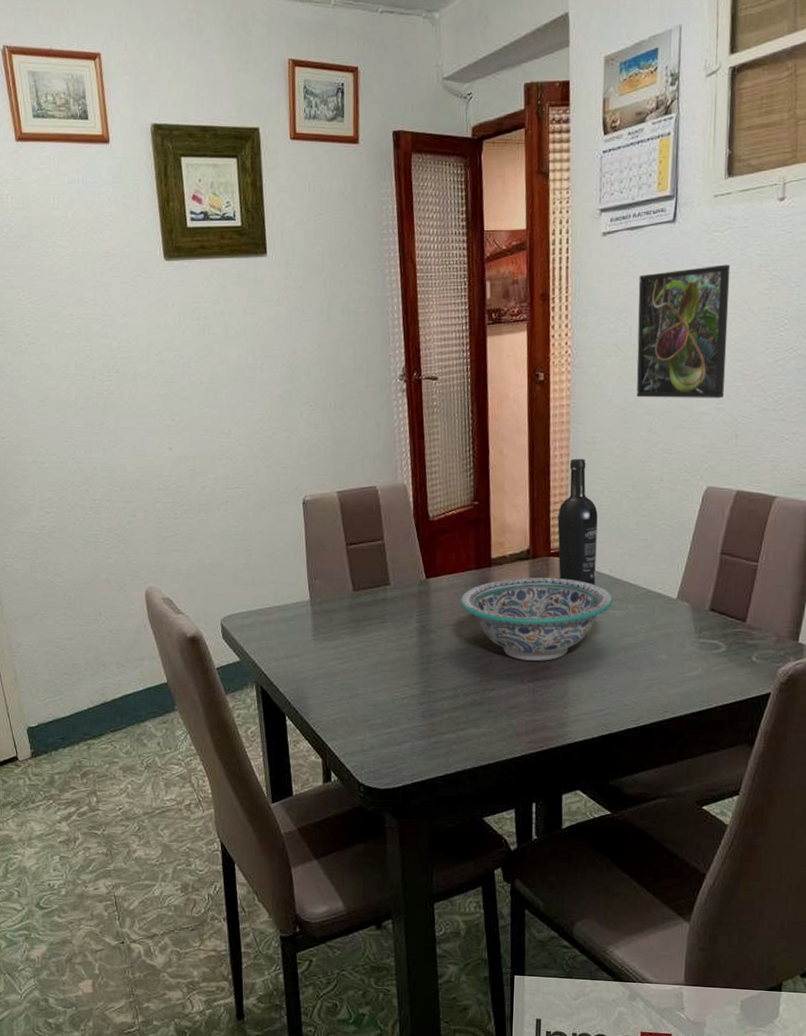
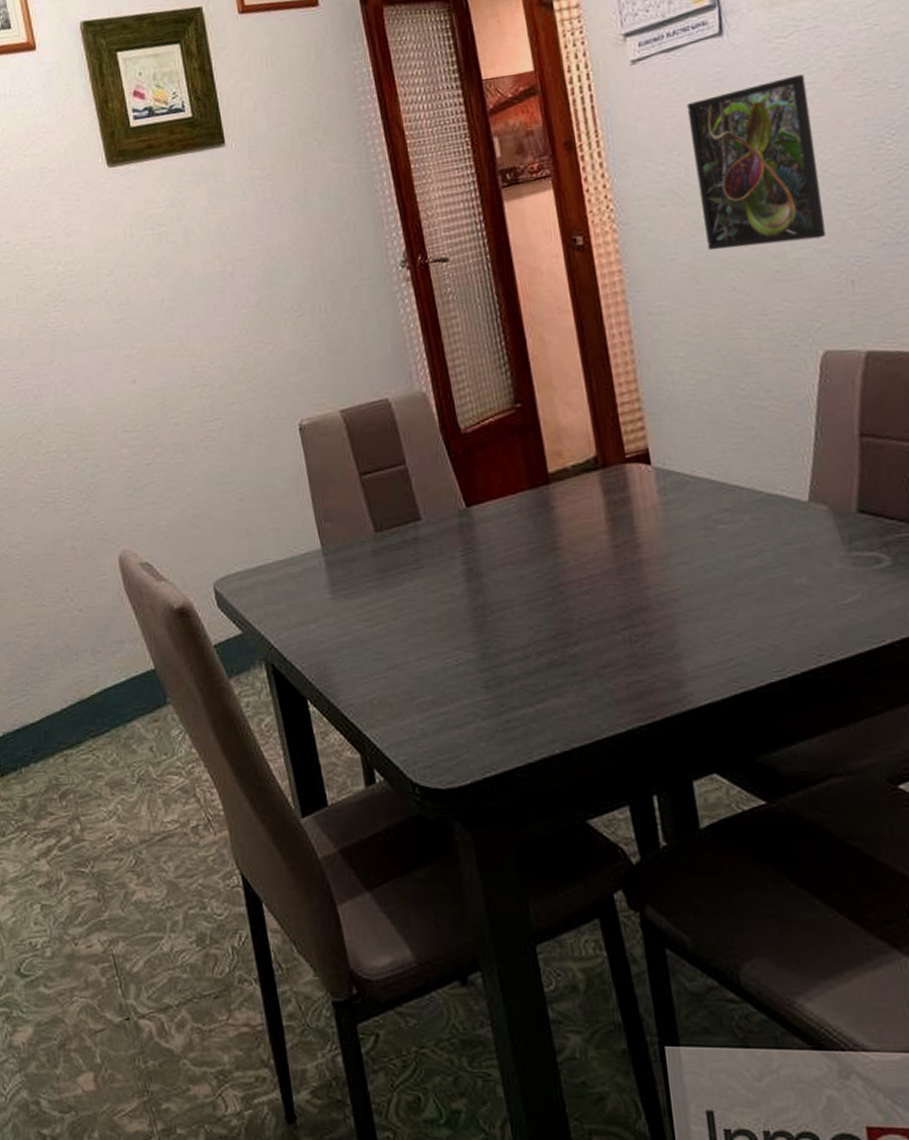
decorative bowl: present [460,577,614,661] -> none [514,489,722,602]
wine bottle: present [557,459,598,585] -> none [627,334,692,494]

